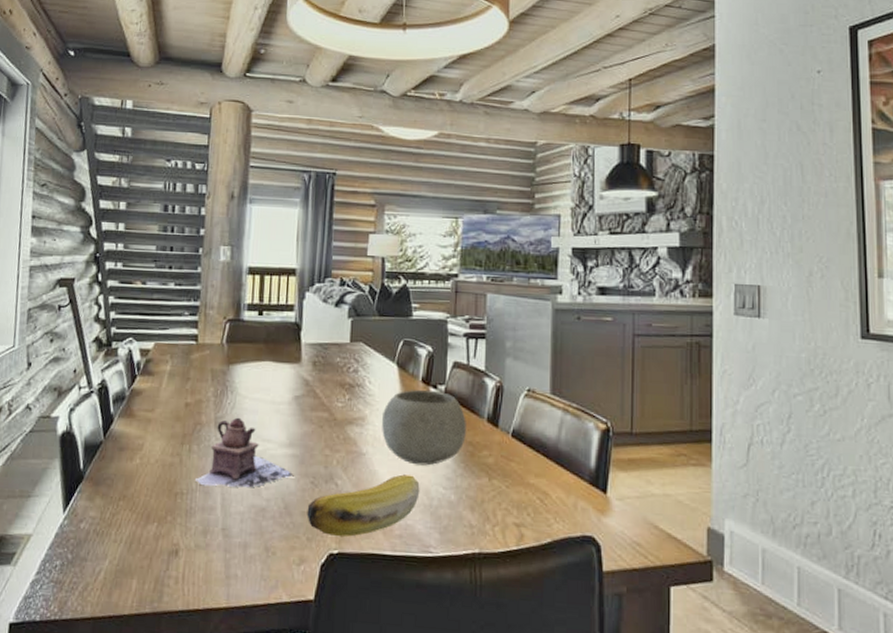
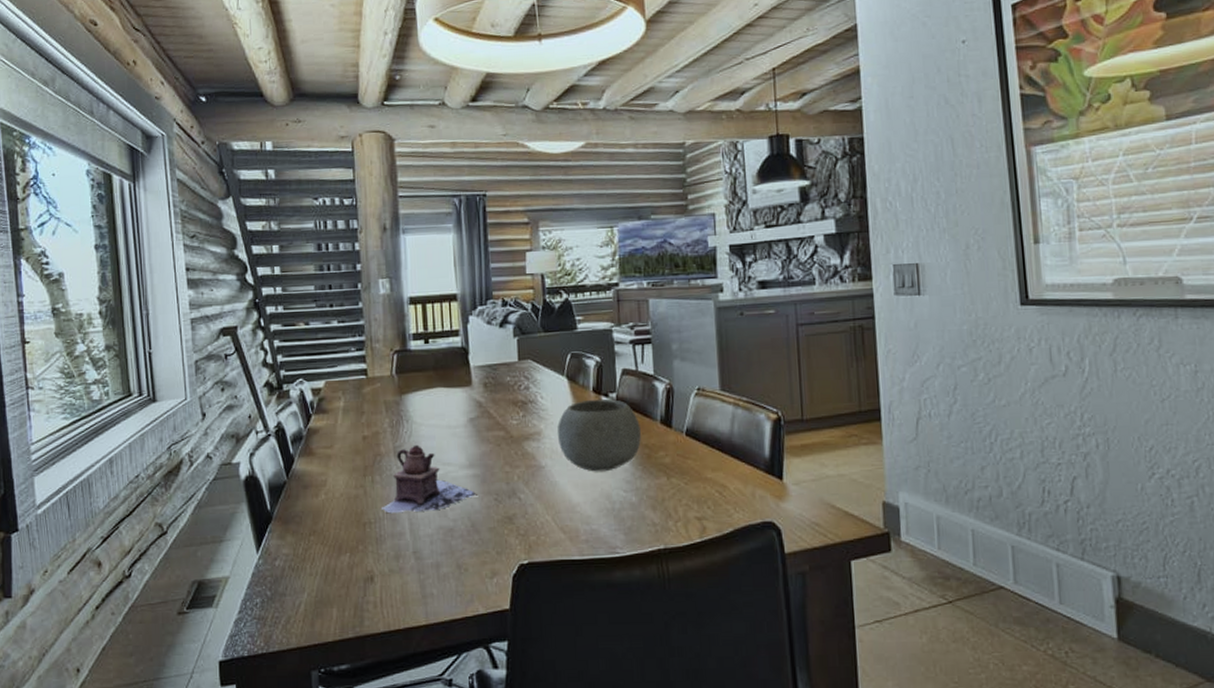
banana: present [307,474,420,537] -> none [493,482,602,547]

